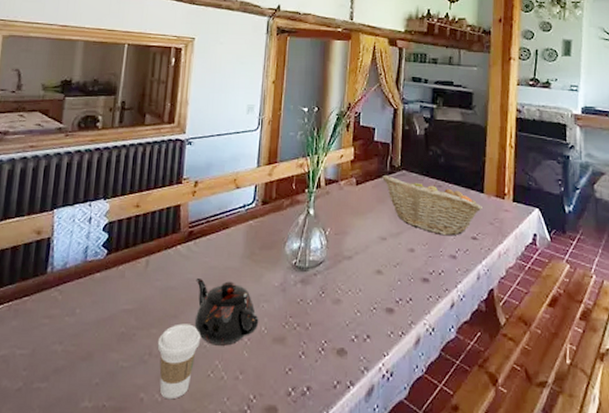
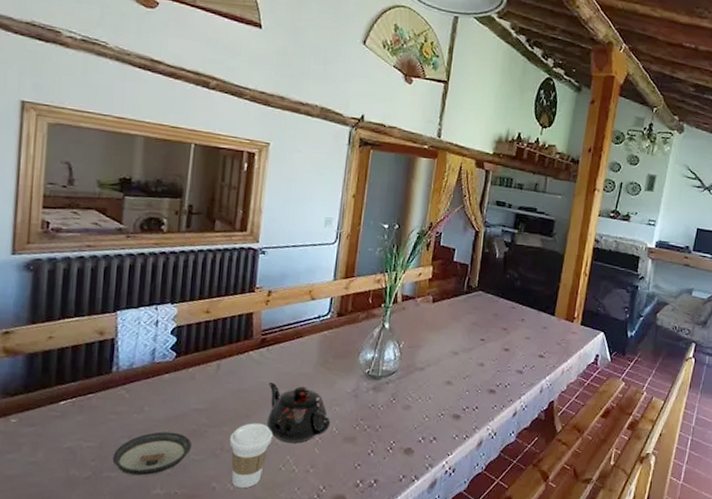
saucer: none [43,336,120,388] -> present [112,431,191,477]
fruit basket: present [382,174,482,236] -> none [459,294,552,353]

